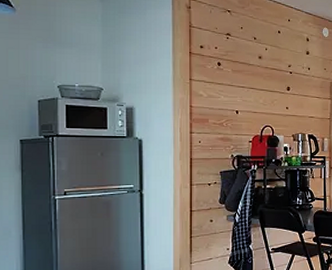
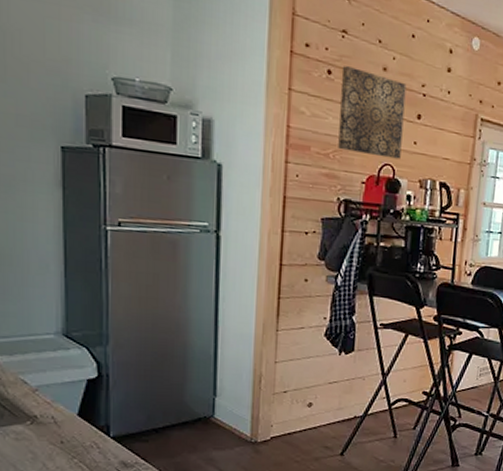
wall art: none [228,58,277,121] -> present [338,66,407,160]

